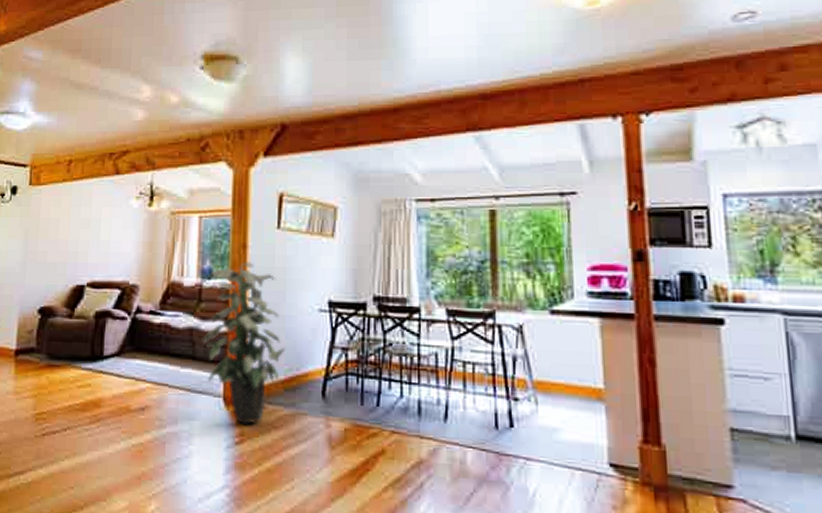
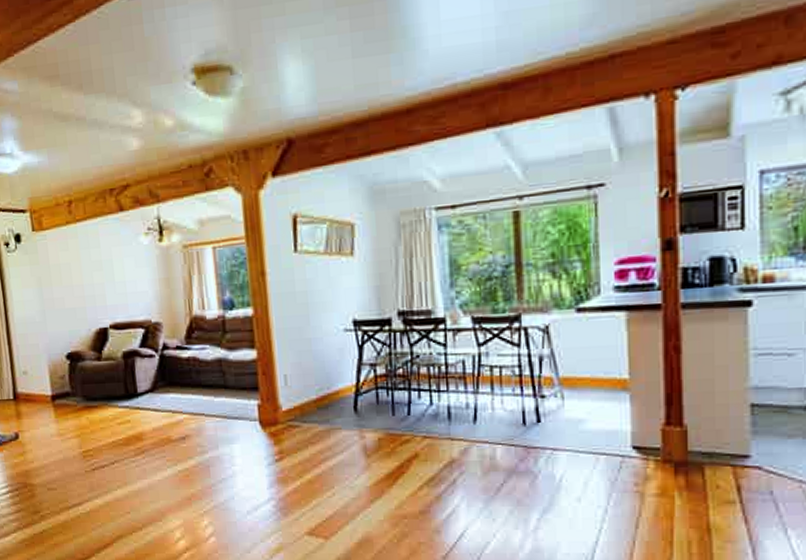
indoor plant: present [203,262,285,426] -> none [229,289,314,444]

